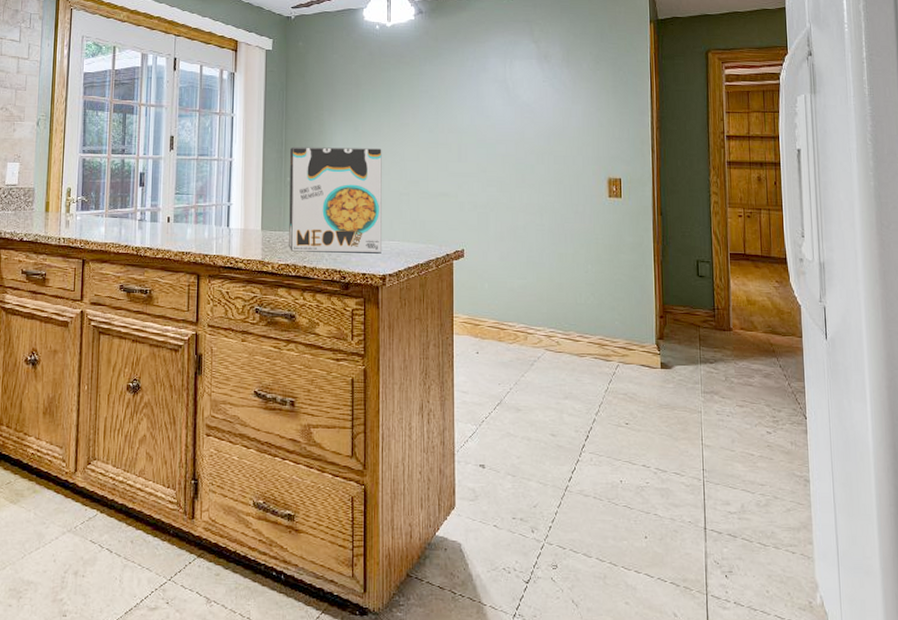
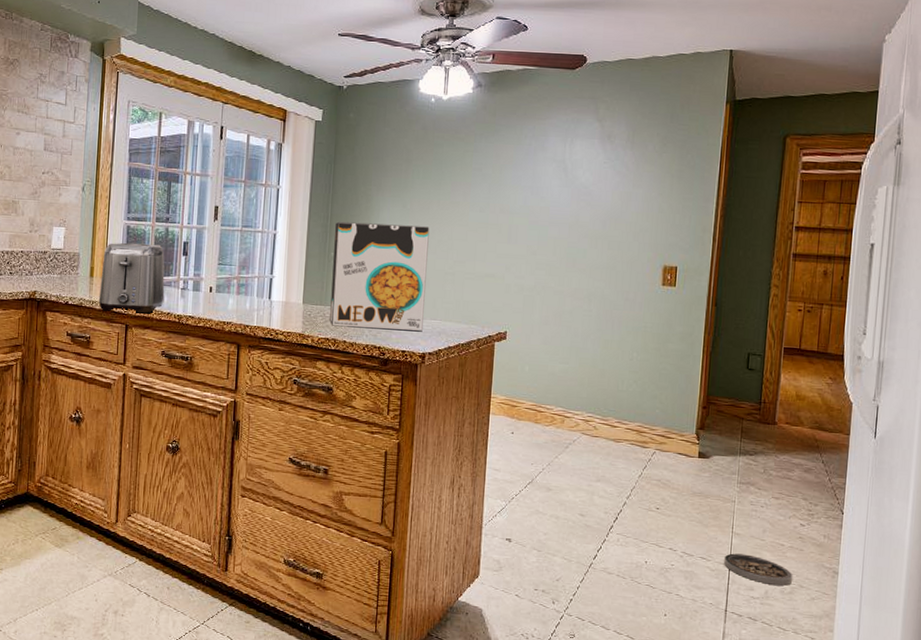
toaster: none [54,175,122,248] -> present [98,242,165,314]
pet bowl: none [698,466,766,498] -> present [724,553,792,586]

